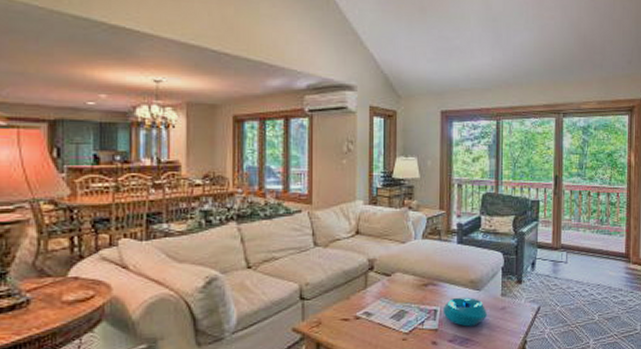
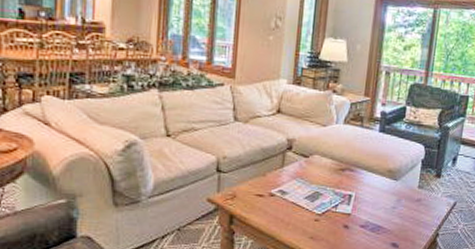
bowl: present [443,297,488,327] -> none [357,185,403,215]

